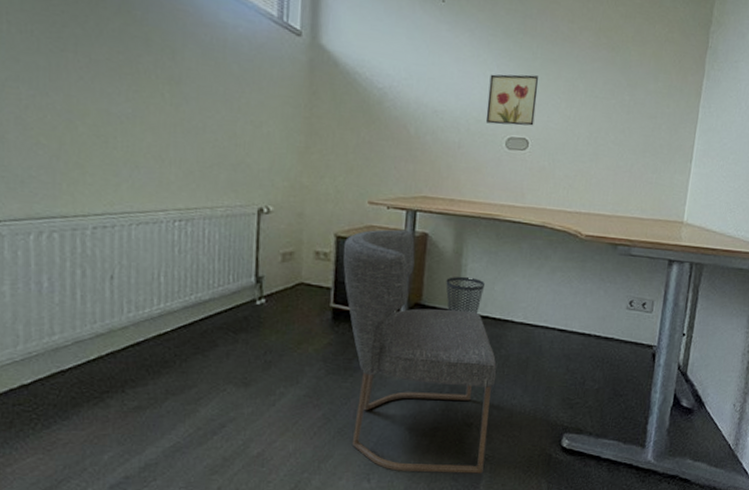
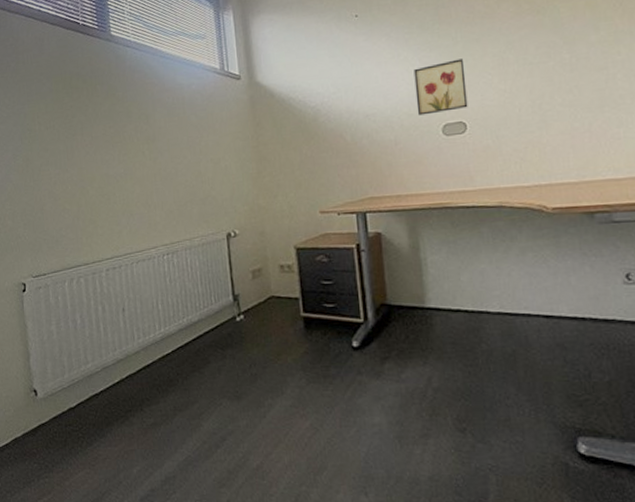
chair: present [342,229,497,474] -> none [303,232,489,487]
wastebasket: present [446,276,486,314] -> none [408,270,450,308]

